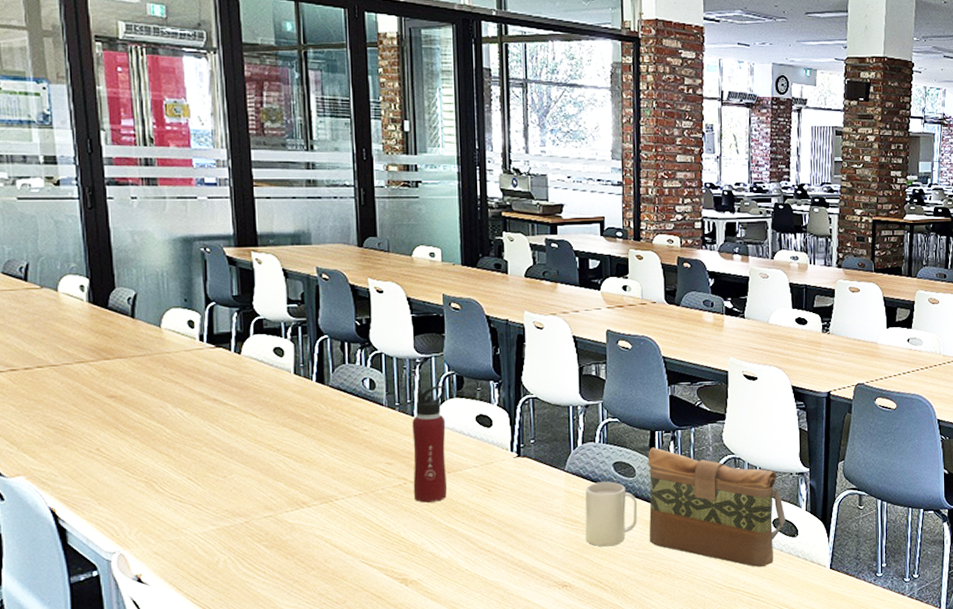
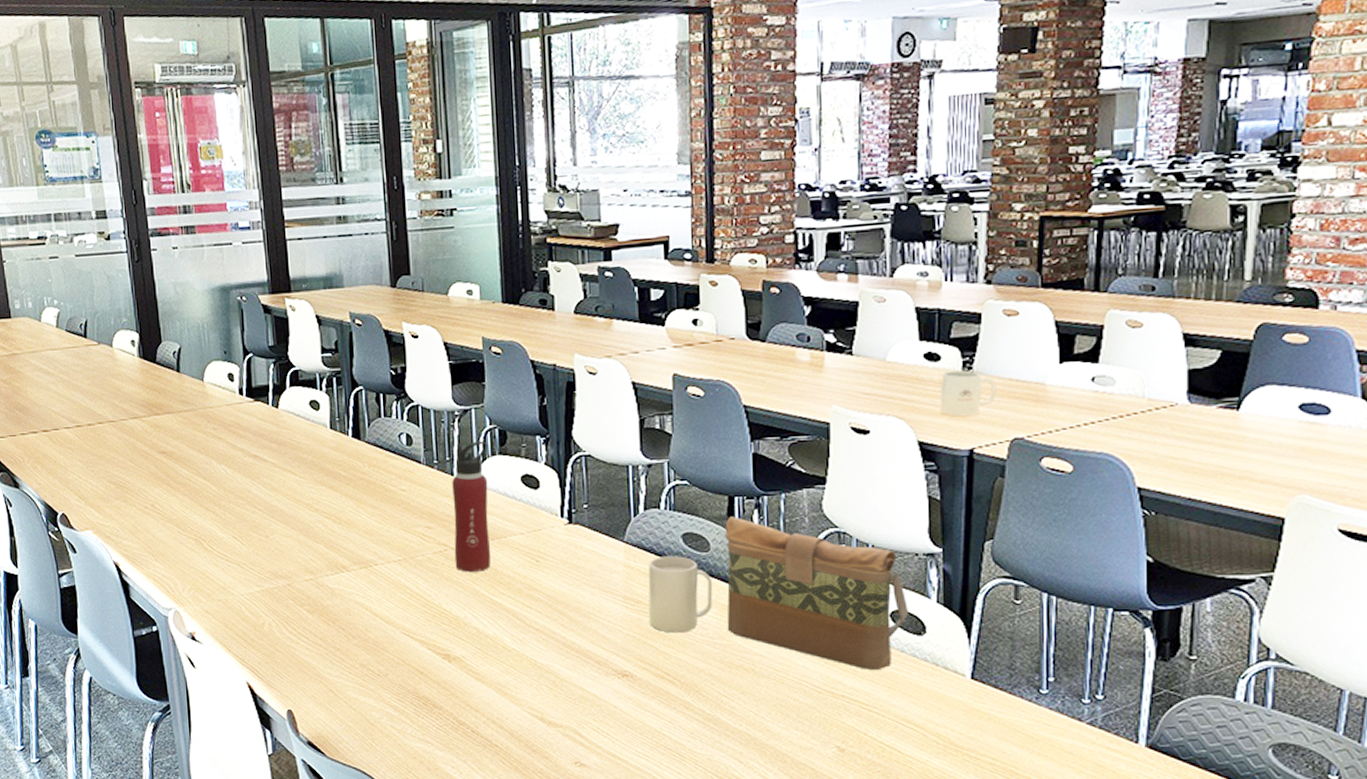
mug: none [806,332,845,368] -> present [939,370,996,417]

